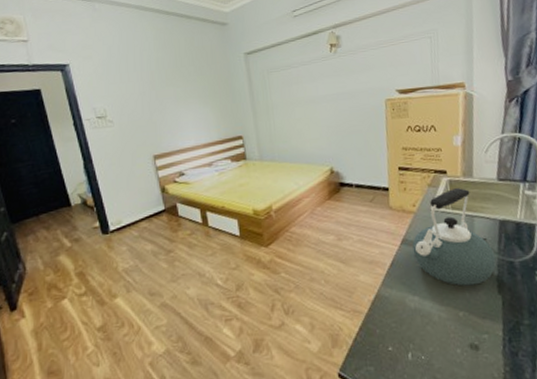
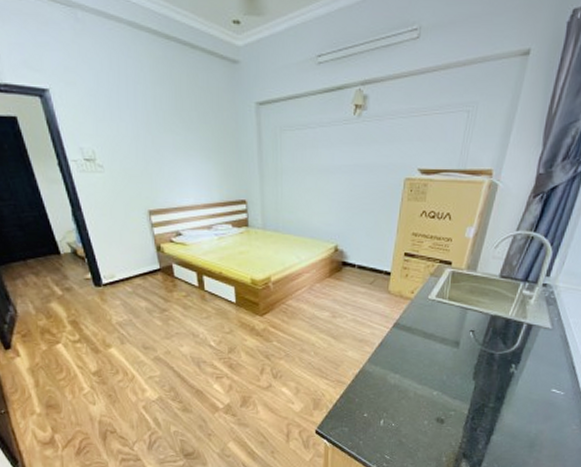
kettle: present [412,188,496,286] -> none [402,280,479,370]

